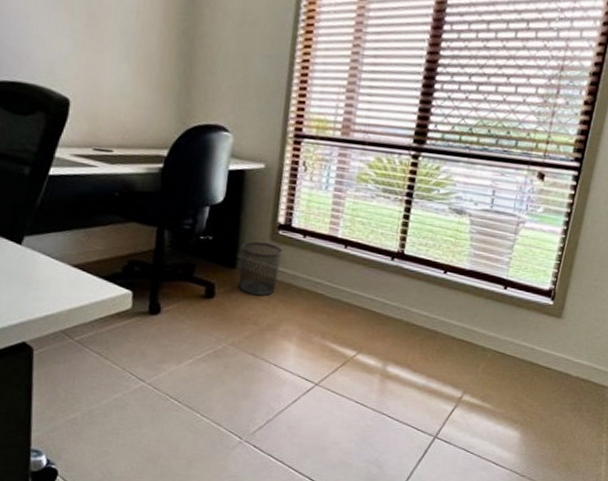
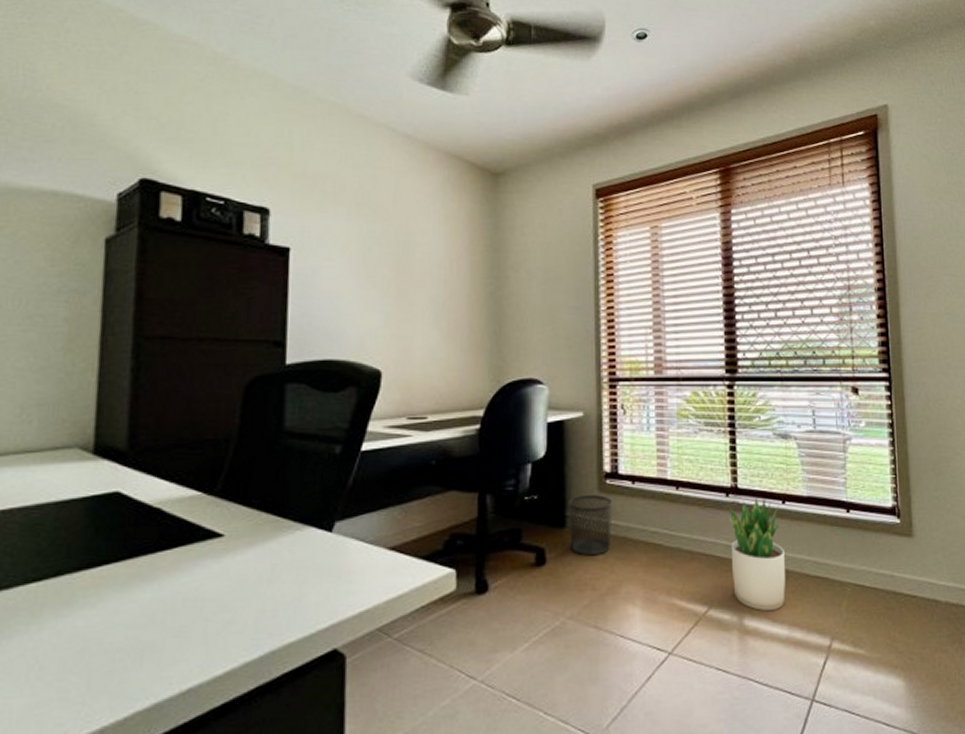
planter: none [383,264,442,363] -> present [728,497,786,611]

